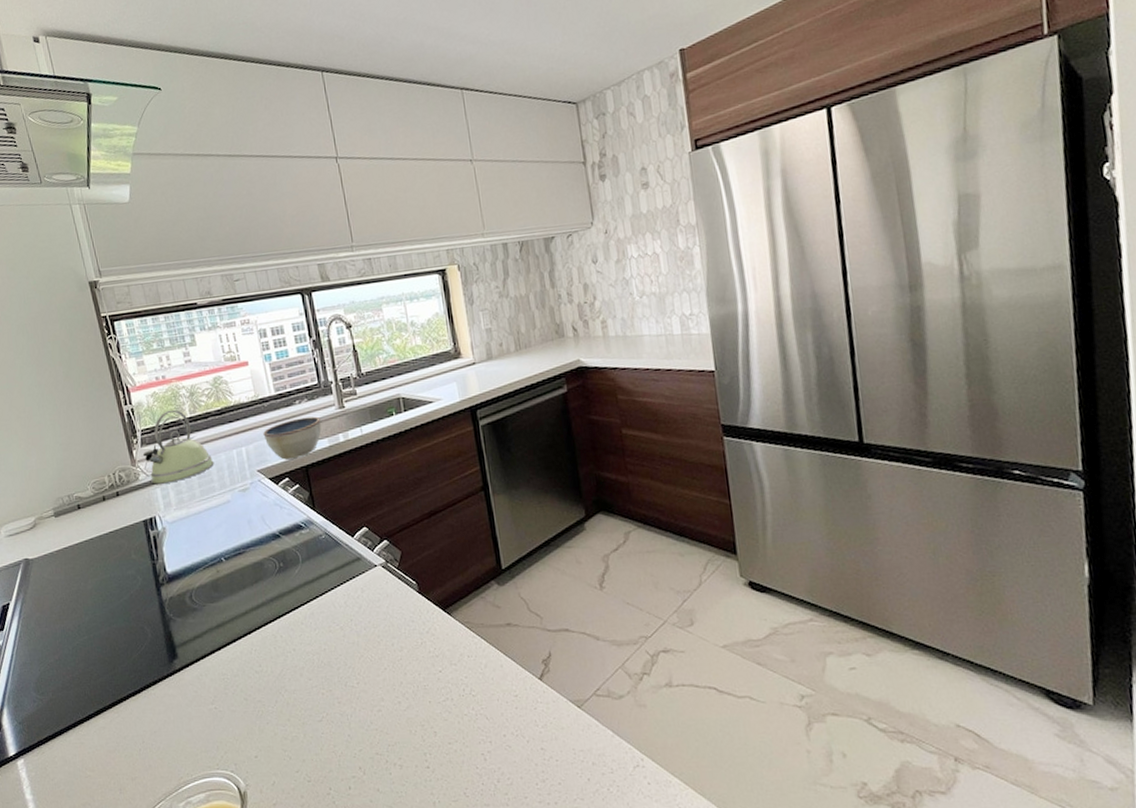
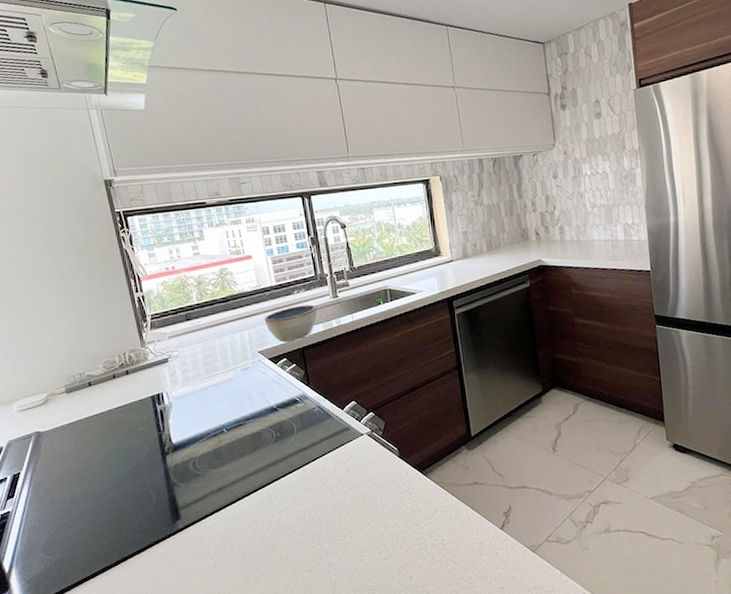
kettle: present [142,409,214,485] -> none [152,297,219,364]

